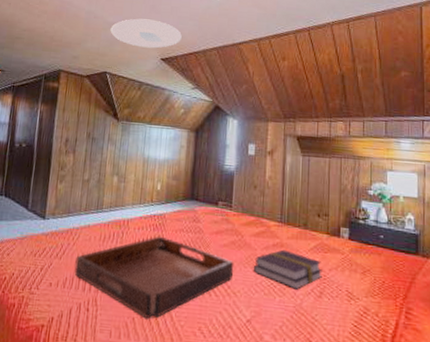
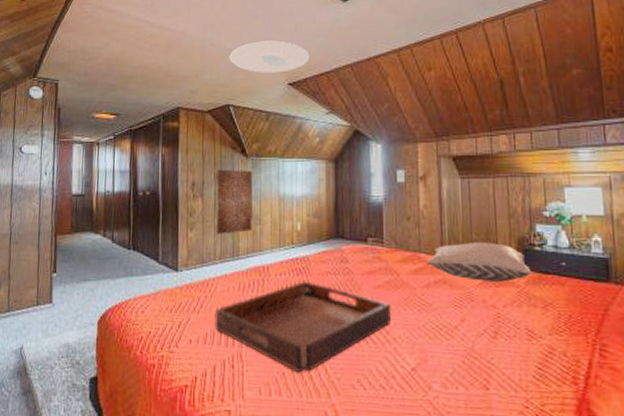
wall art: none [84,130,122,189] -> present [216,170,253,234]
book: present [253,249,322,290] -> none [413,286,496,331]
pillow: none [267,212,355,249] -> present [425,241,532,282]

